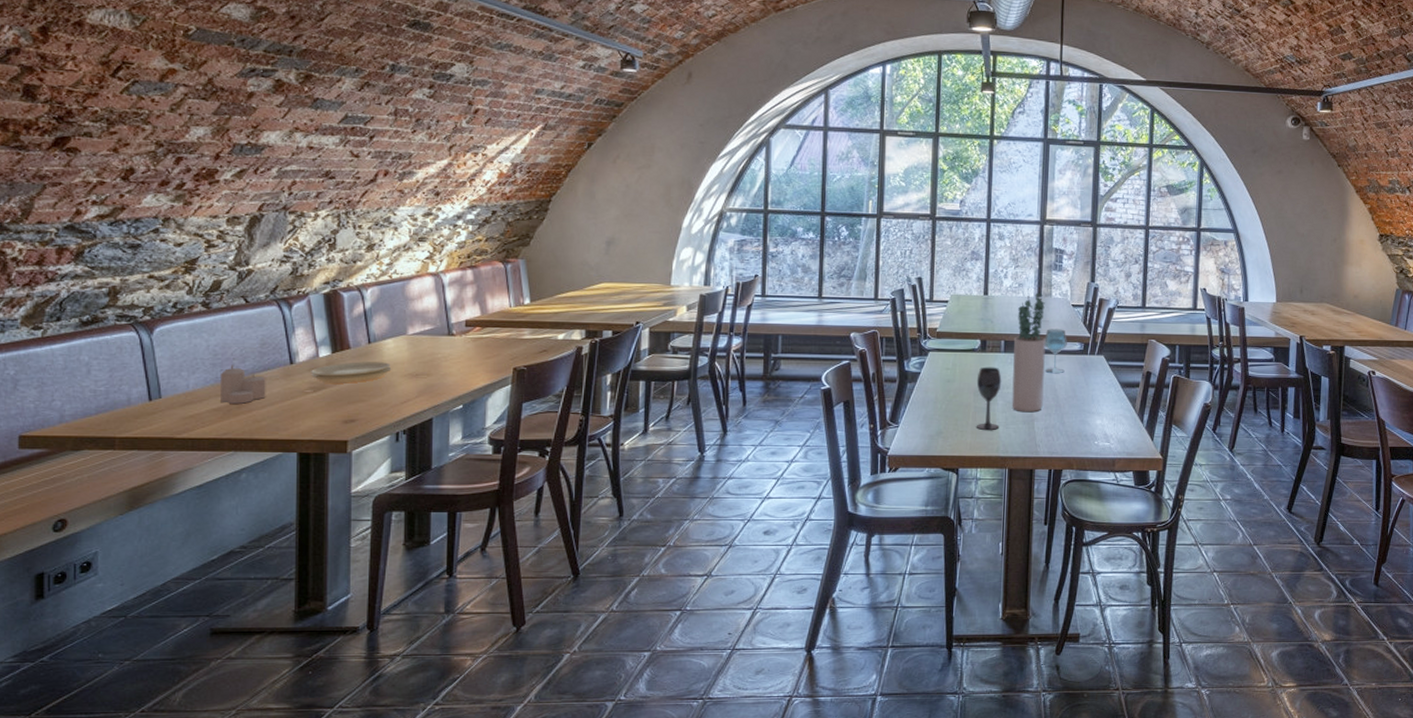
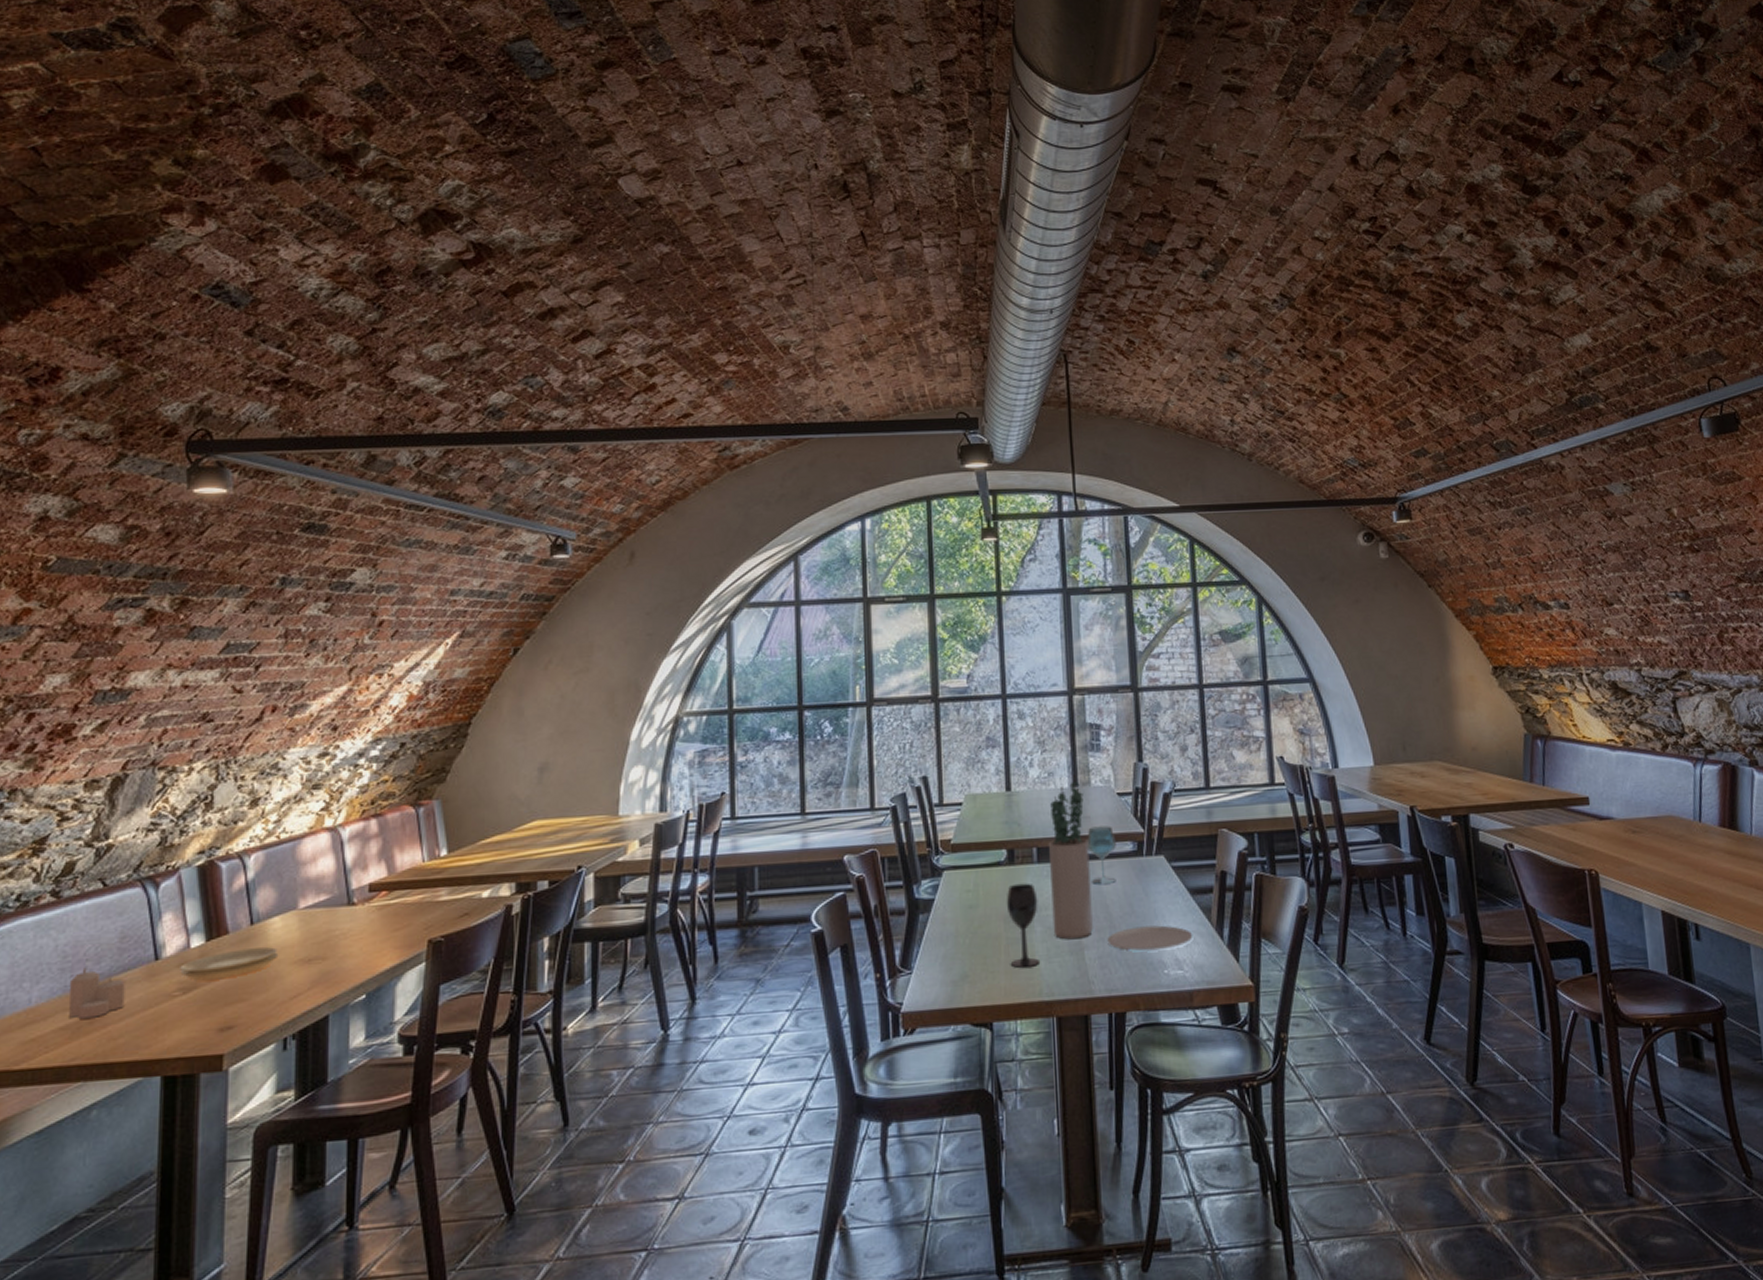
plate: none [1053,407,1120,427] -> present [1107,925,1193,952]

